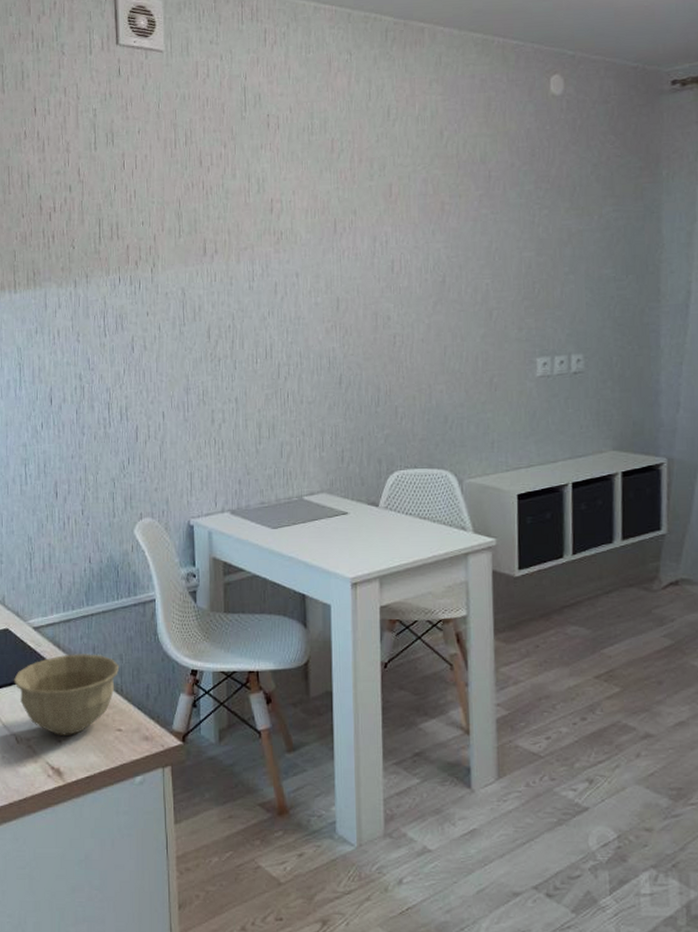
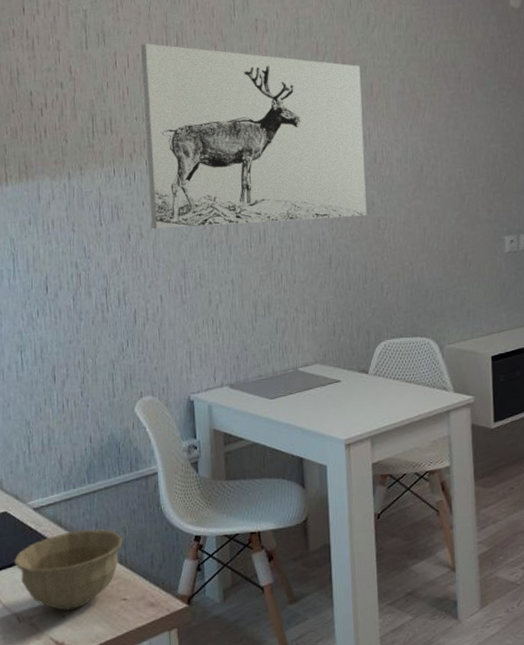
wall art: none [149,143,382,342] -> present [141,43,367,229]

